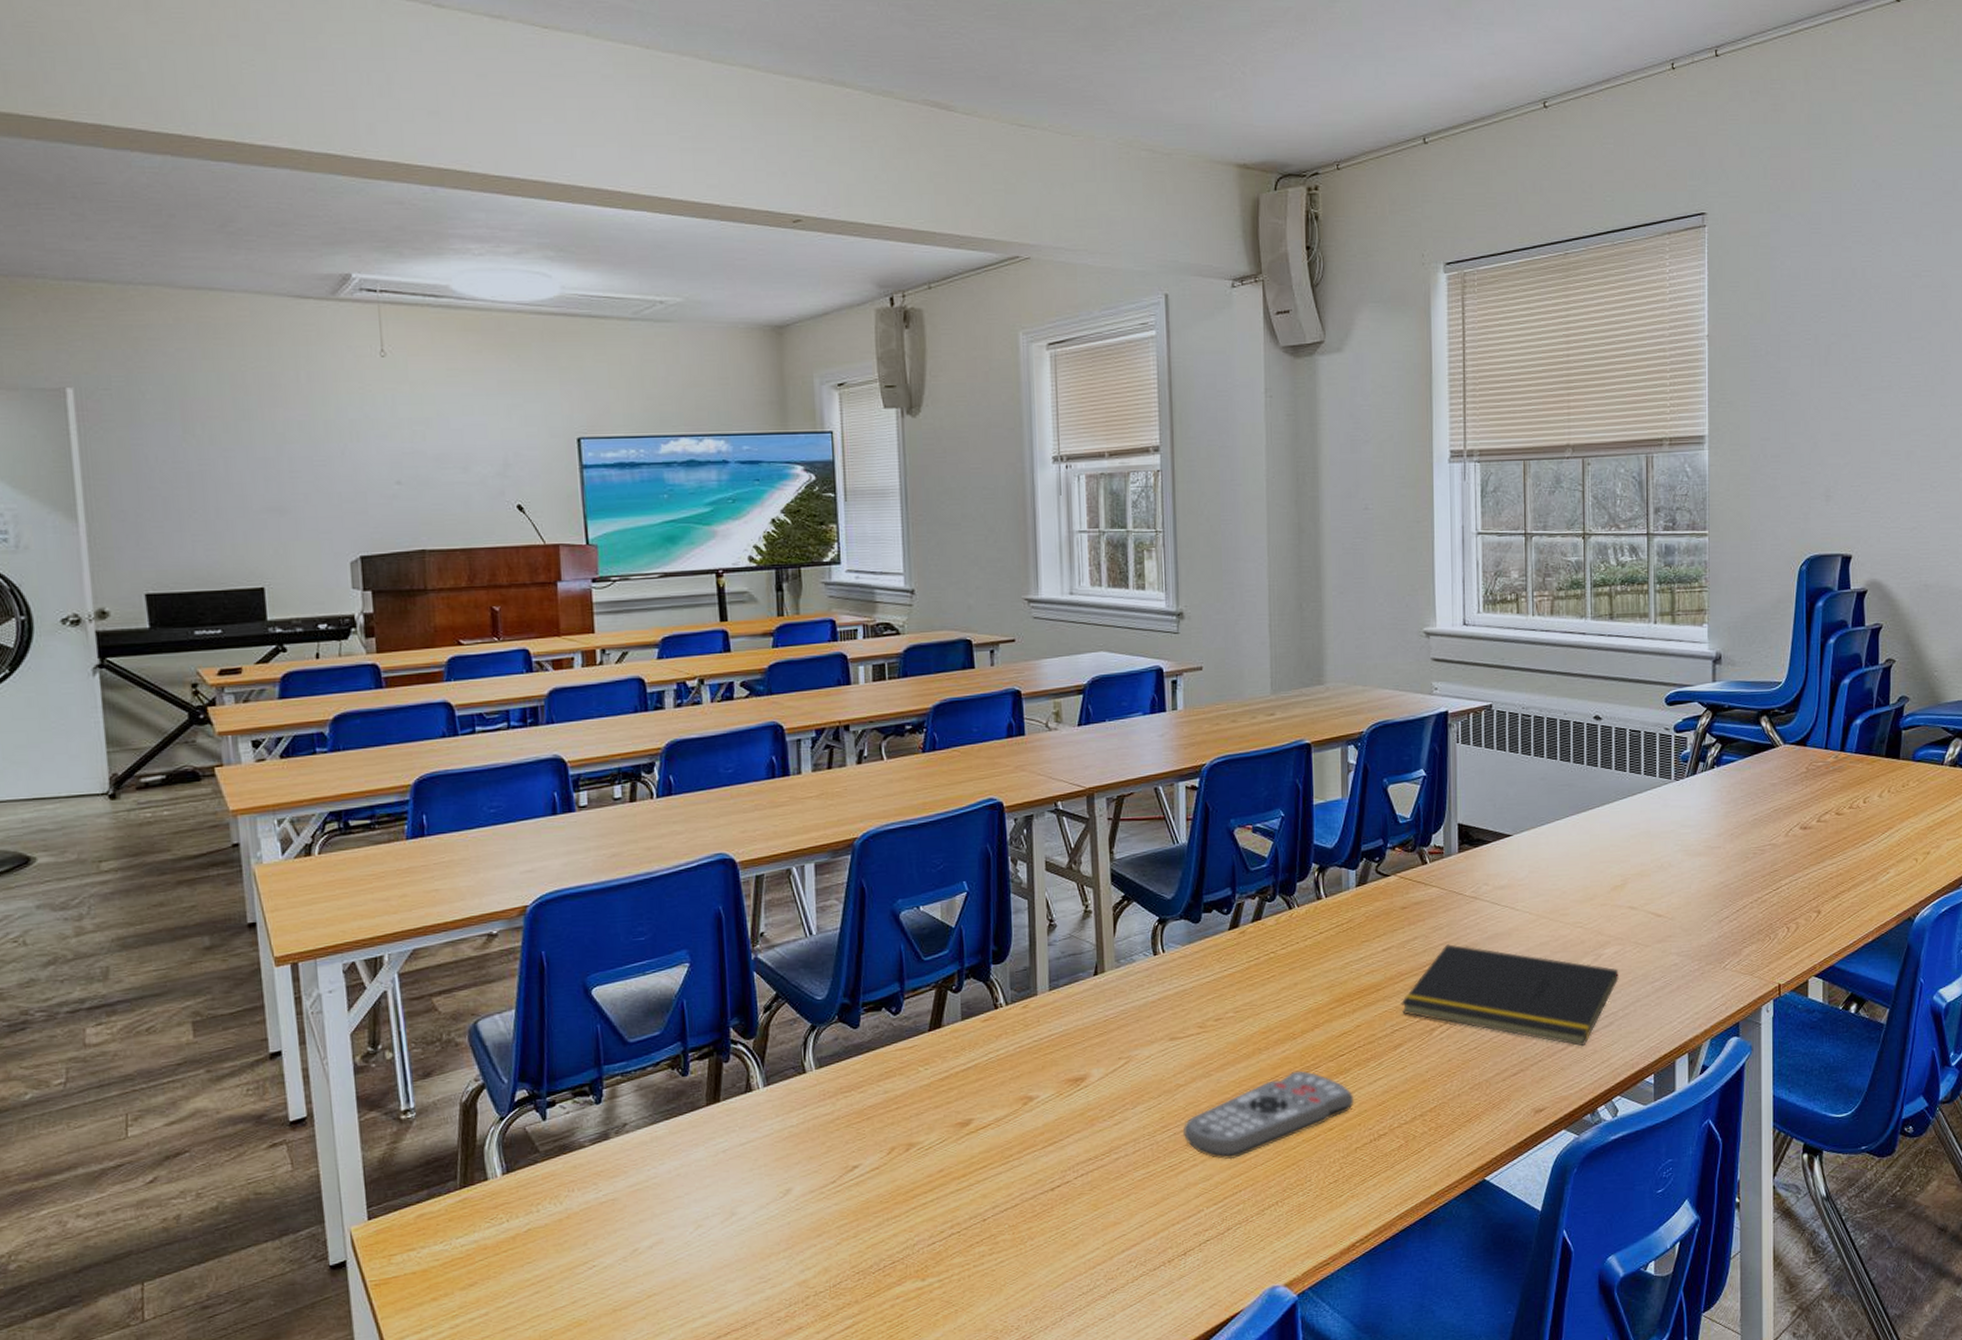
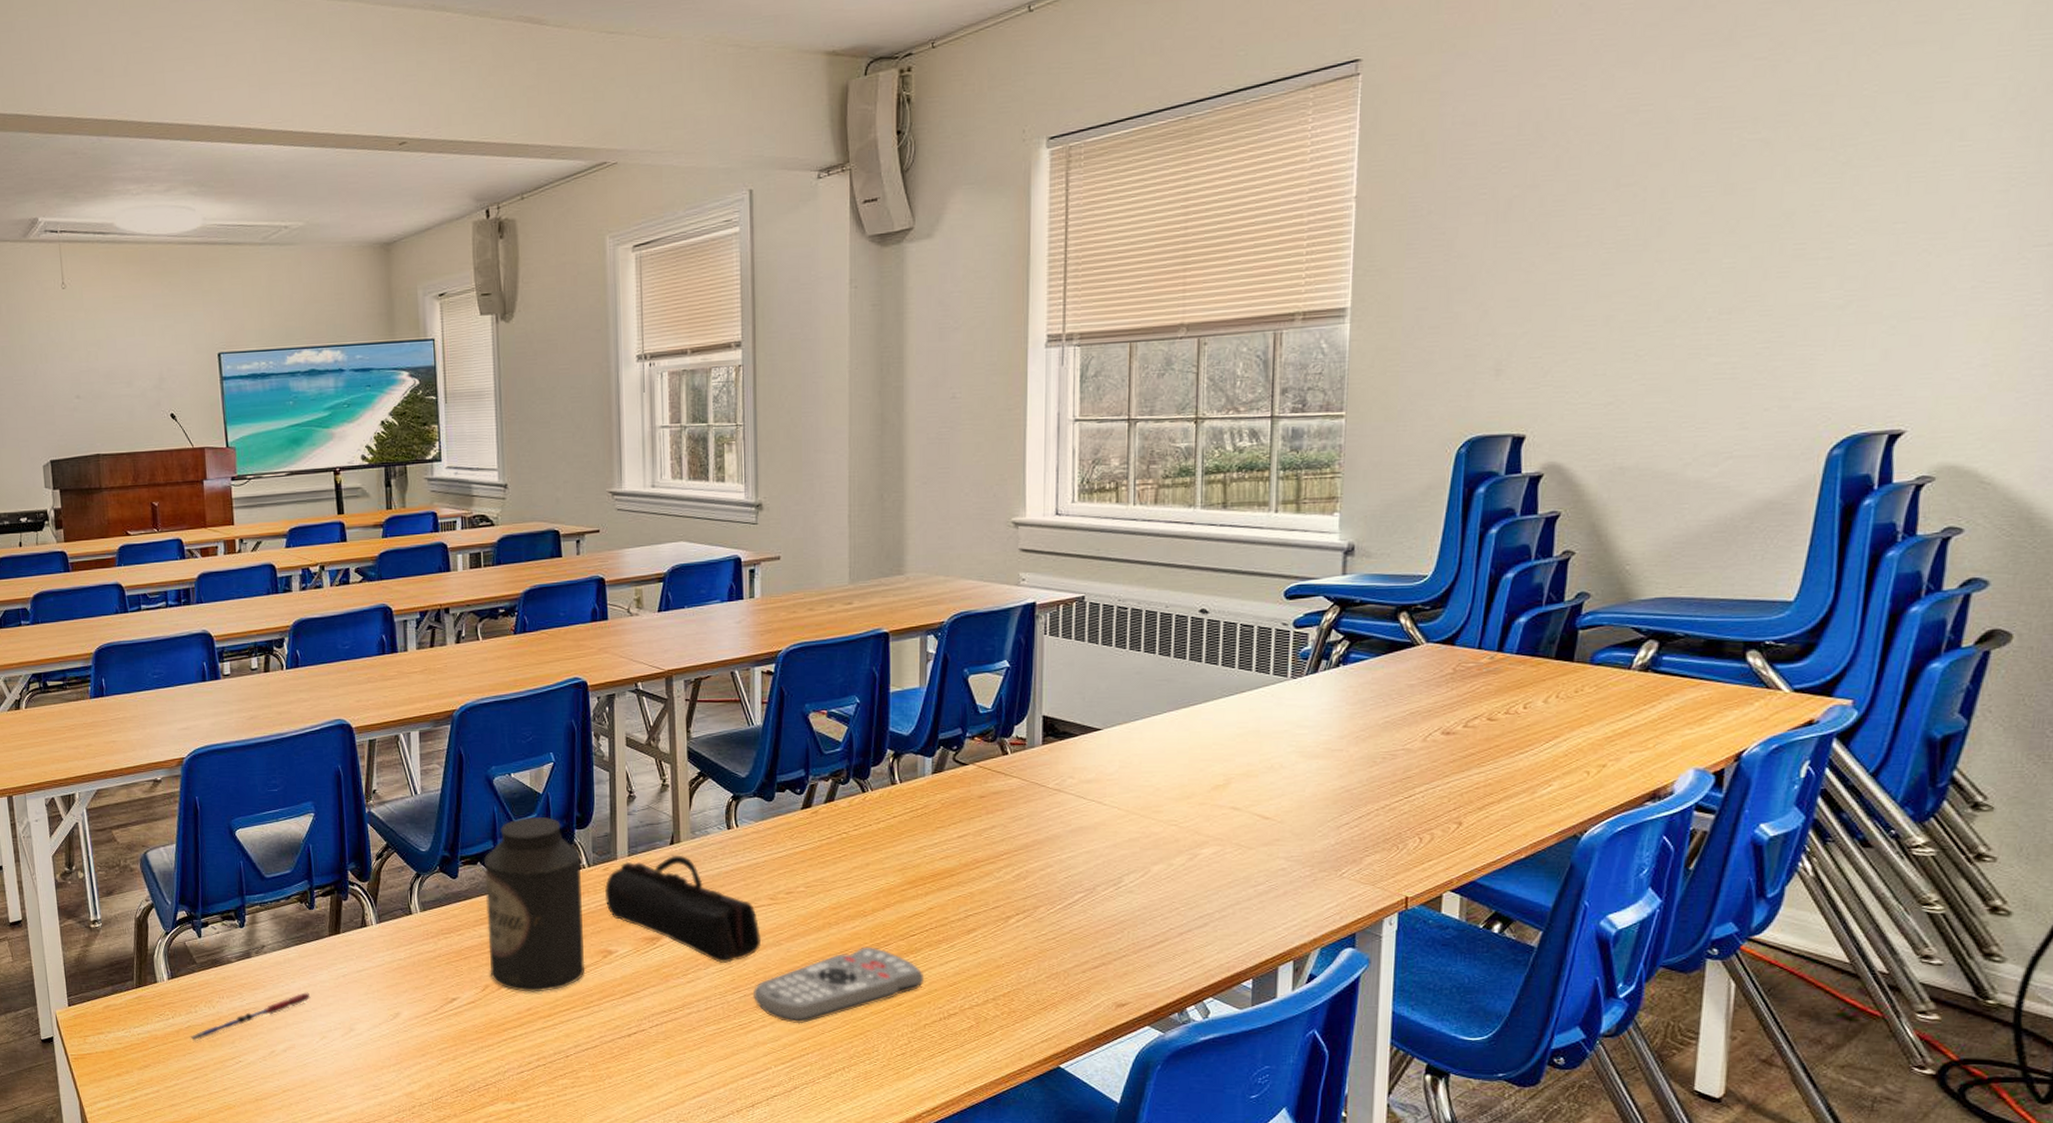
pen: none [530,1175,683,1248] -> present [190,992,311,1042]
canister: none [889,953,1004,1151] -> present [483,817,585,992]
pencil case: none [1024,986,1191,1100] -> present [604,855,762,963]
notepad: present [1401,944,1619,1047] -> none [975,835,1217,945]

